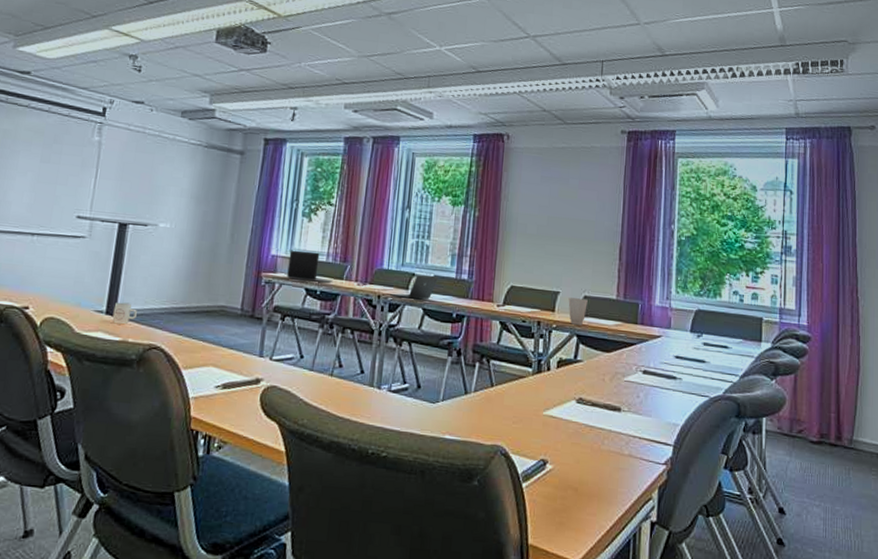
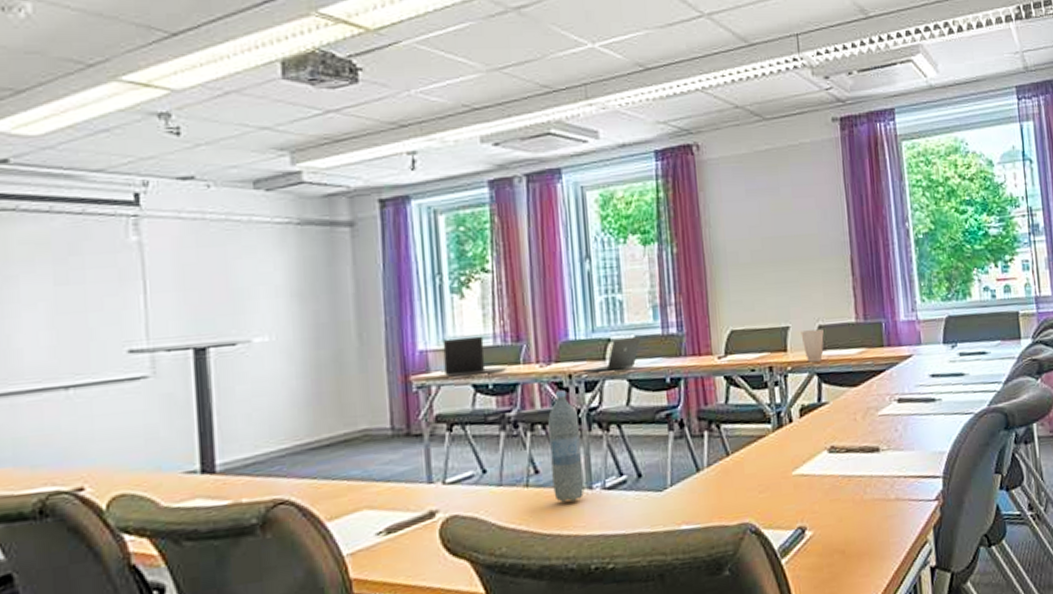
mug: present [112,302,137,325] -> none [211,451,246,484]
water bottle: none [350,306,380,396] -> present [547,390,584,503]

